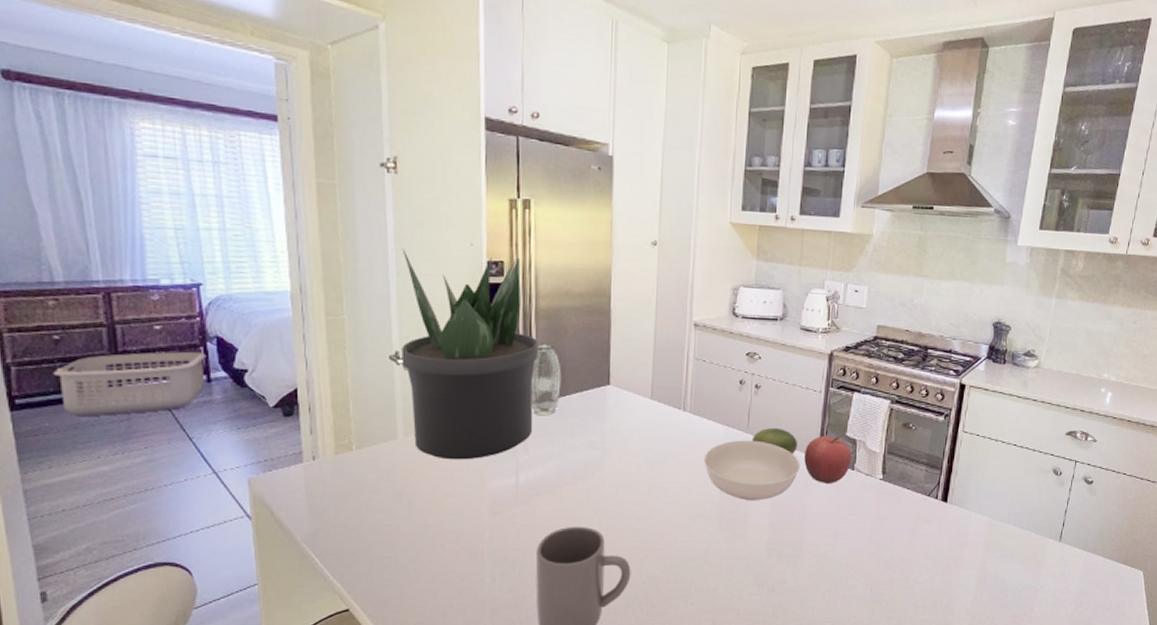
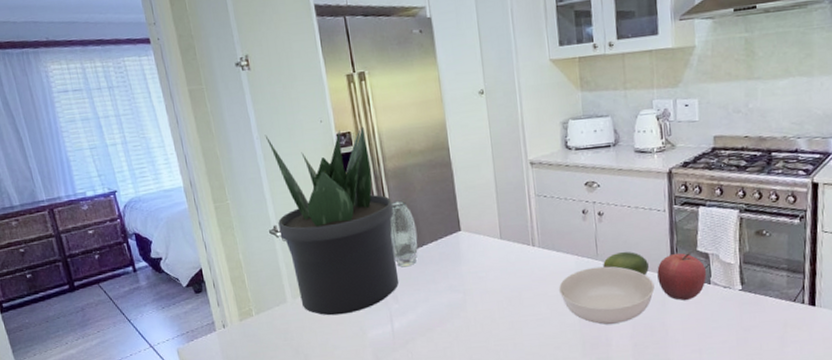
clothes hamper: present [52,351,207,417] -> none [24,247,133,312]

